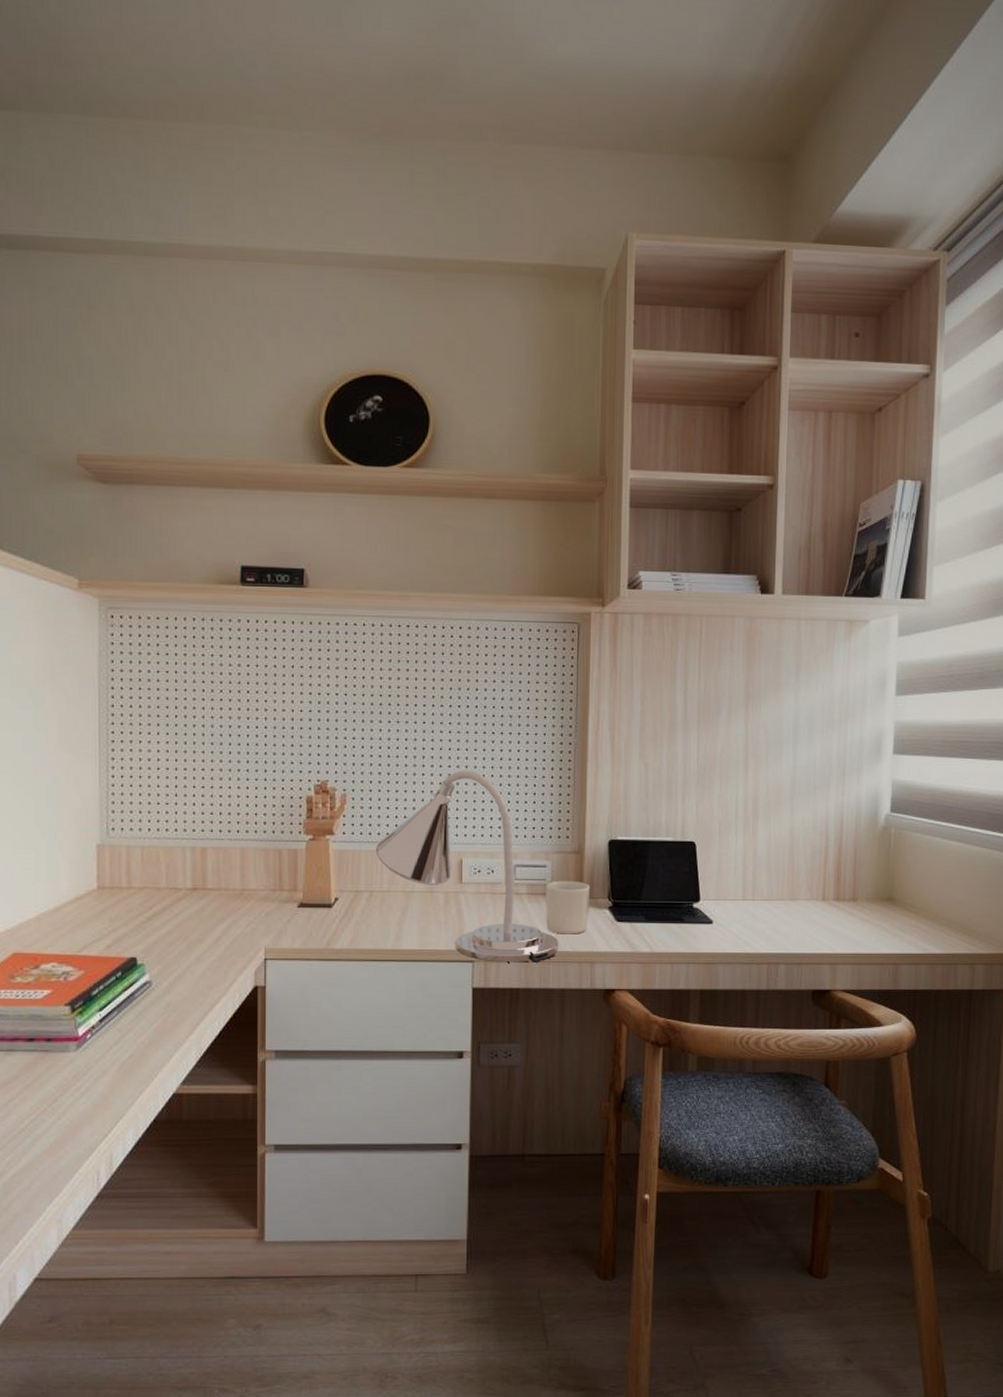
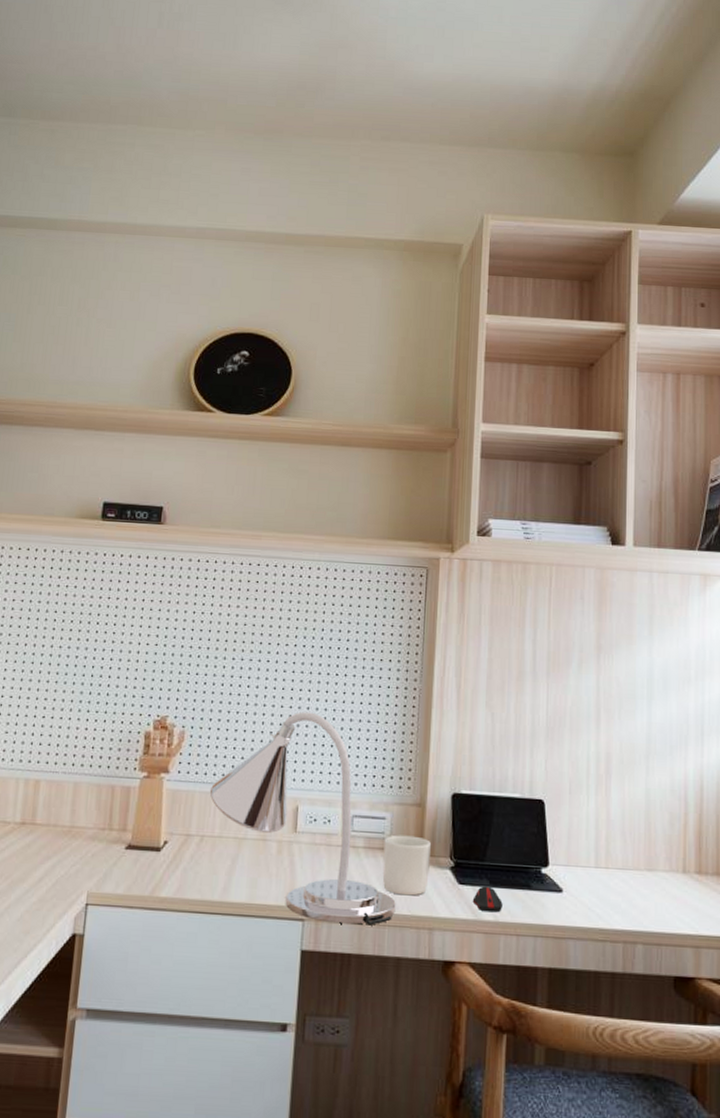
computer mouse: none [630,922,658,945] -> present [472,886,503,913]

